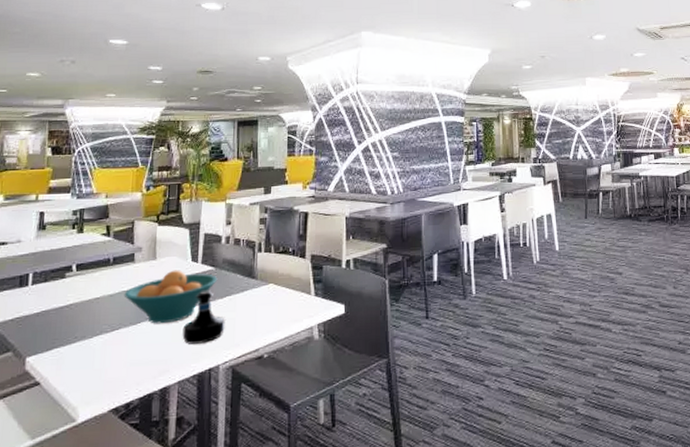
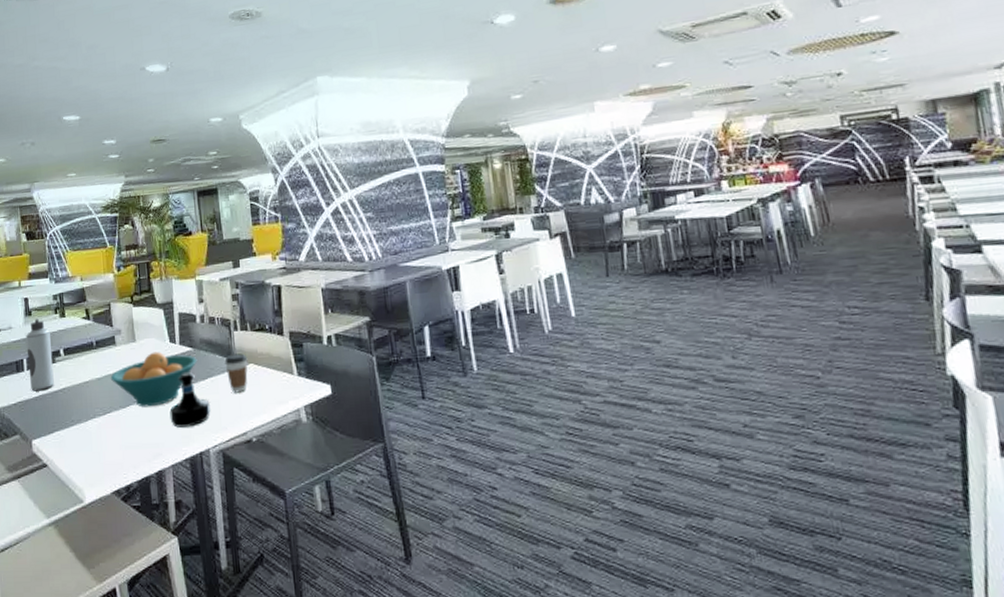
water bottle: none [33,233,64,307] -> present [26,318,54,392]
coffee cup: none [245,274,268,311] -> present [224,353,248,393]

